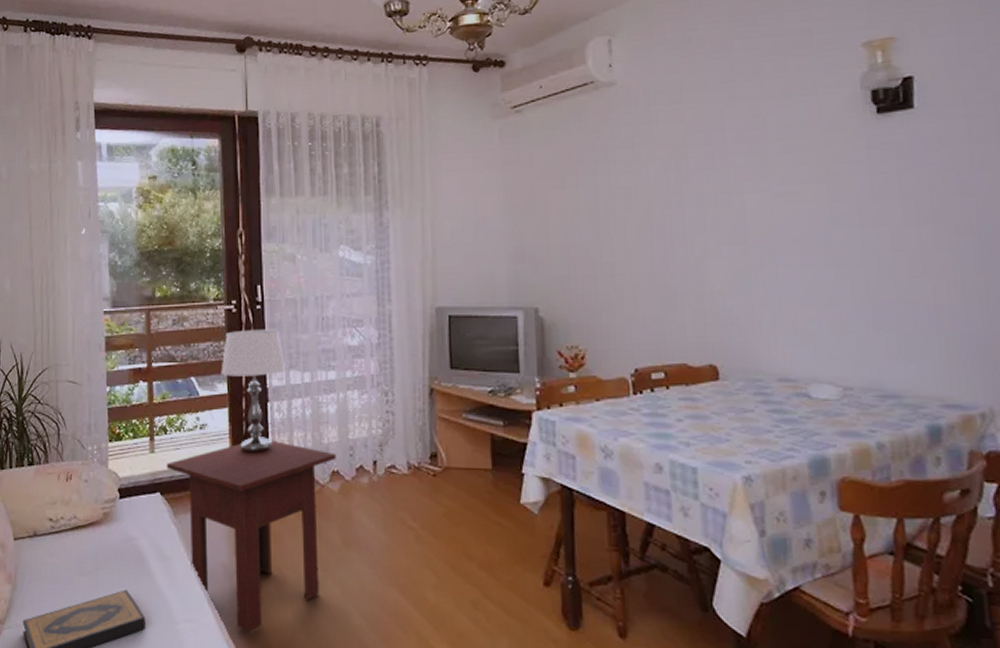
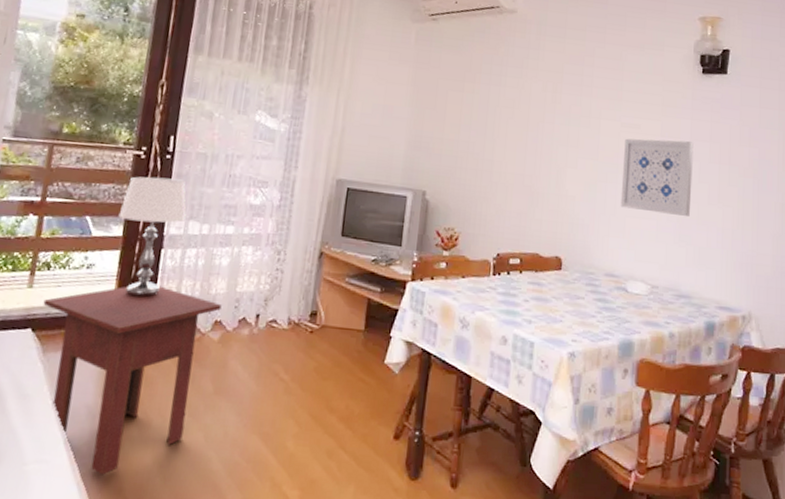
wall art: none [780,202,885,298] -> present [620,138,694,217]

